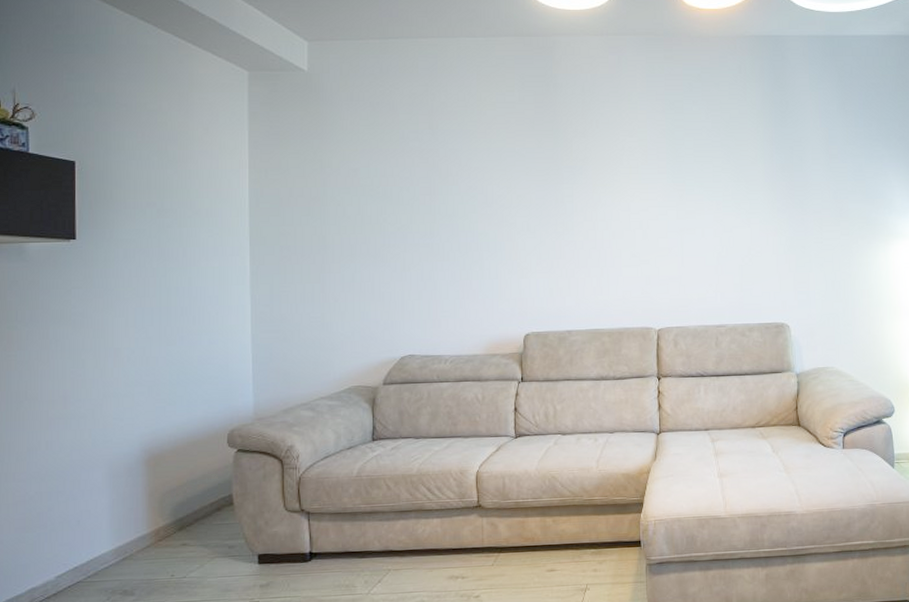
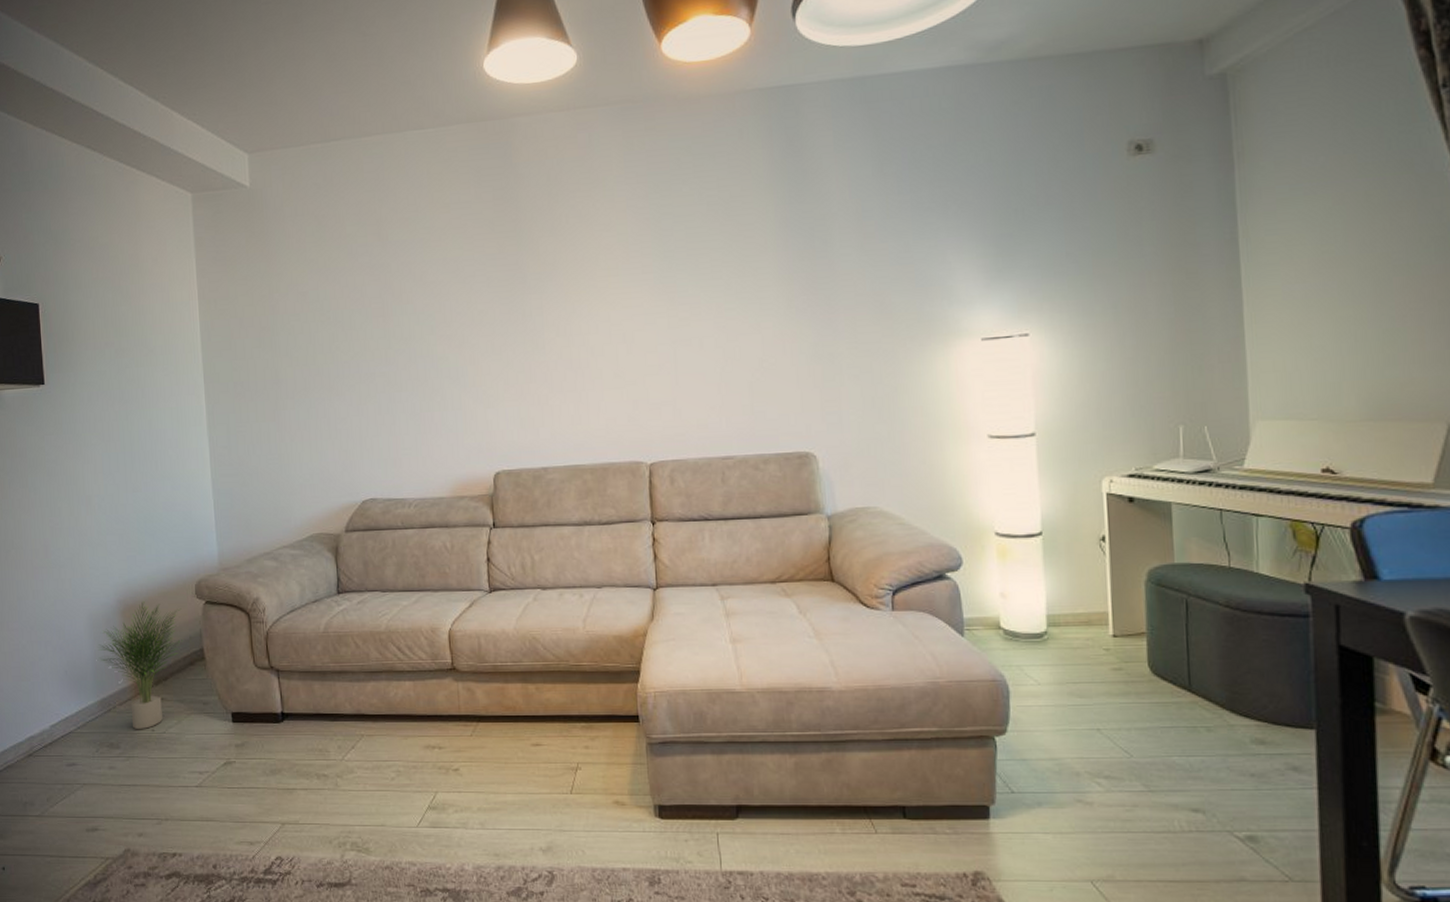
potted plant: none [118,451,211,576] -> present [99,601,183,730]

